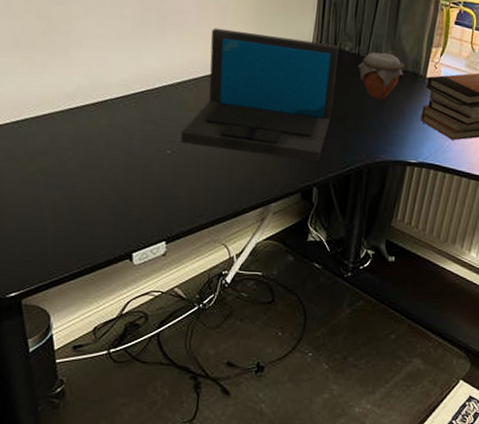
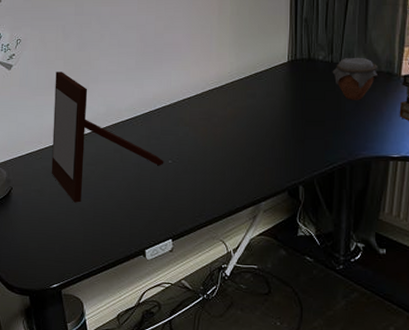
picture frame: none [12,27,162,195] -> present [51,72,164,203]
laptop: present [181,27,340,163] -> none [180,53,313,163]

